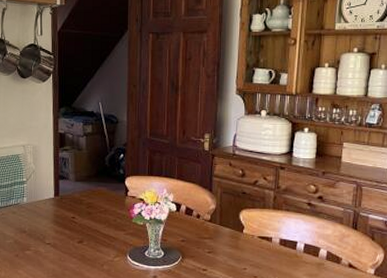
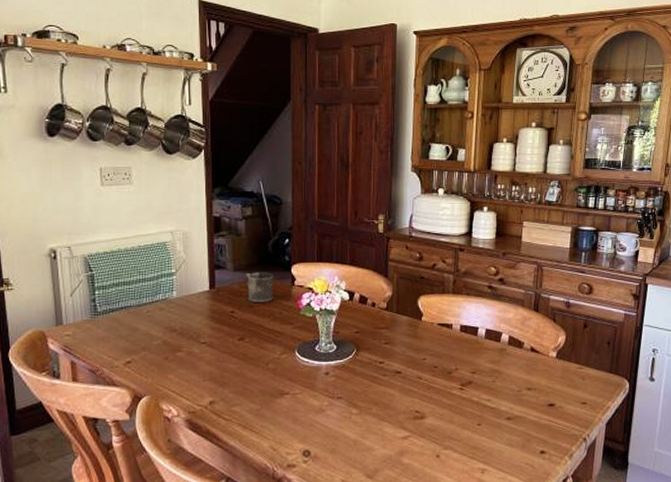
mug: none [85,183,110,211] -> present [245,272,274,303]

